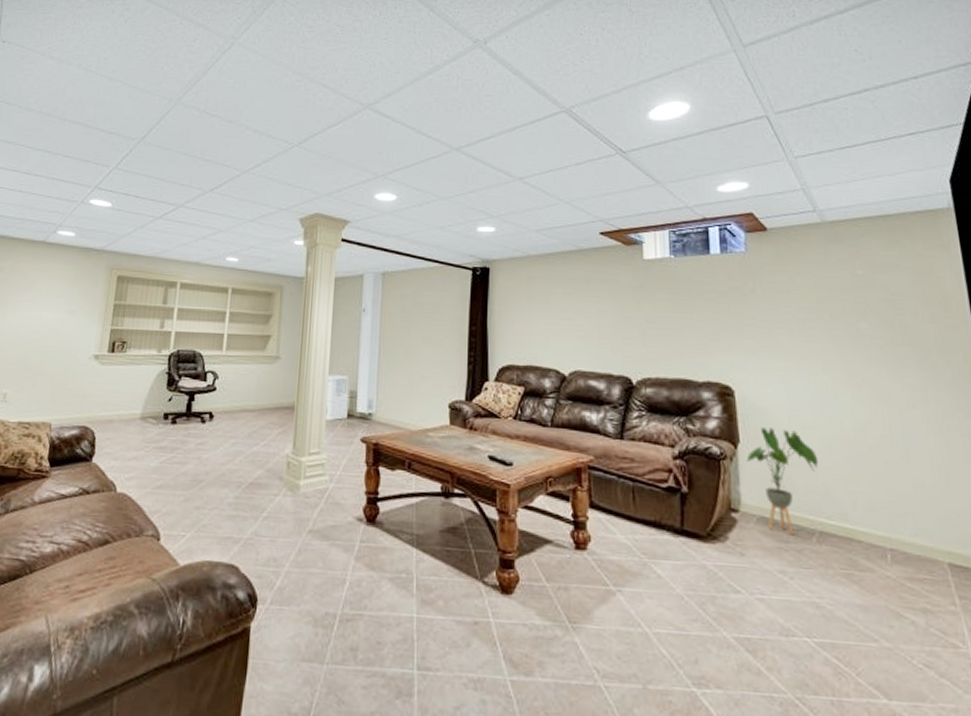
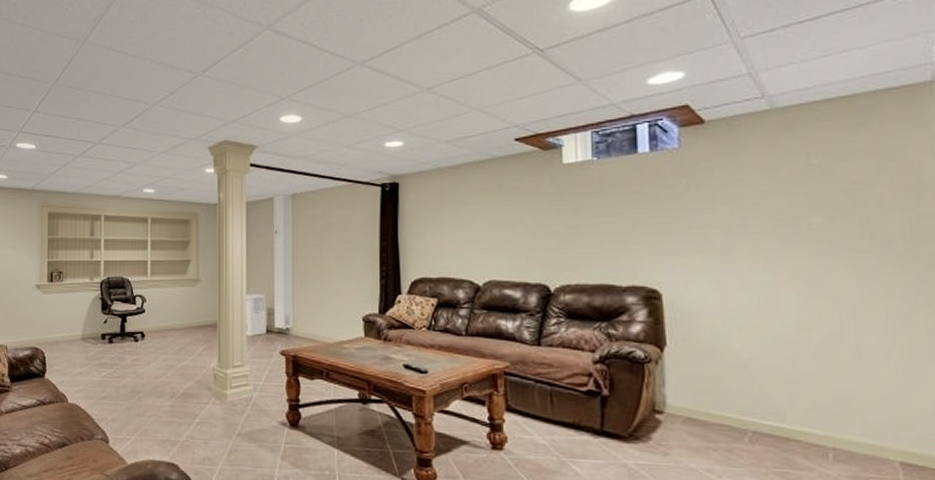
house plant: present [746,427,819,536] -> none [673,330,755,436]

